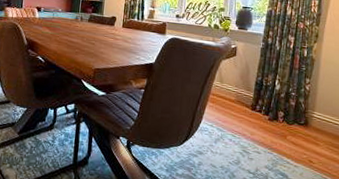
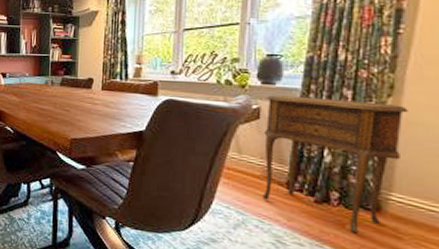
side table: none [234,38,325,142] -> present [261,95,408,234]

